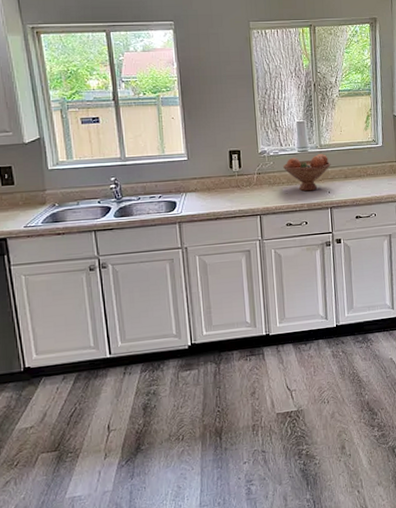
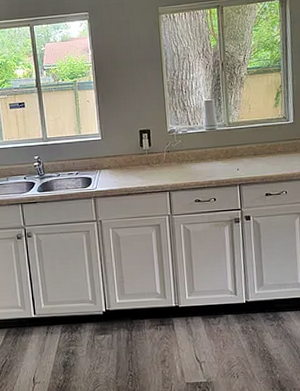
fruit bowl: present [283,154,331,192] -> none [192,132,240,169]

